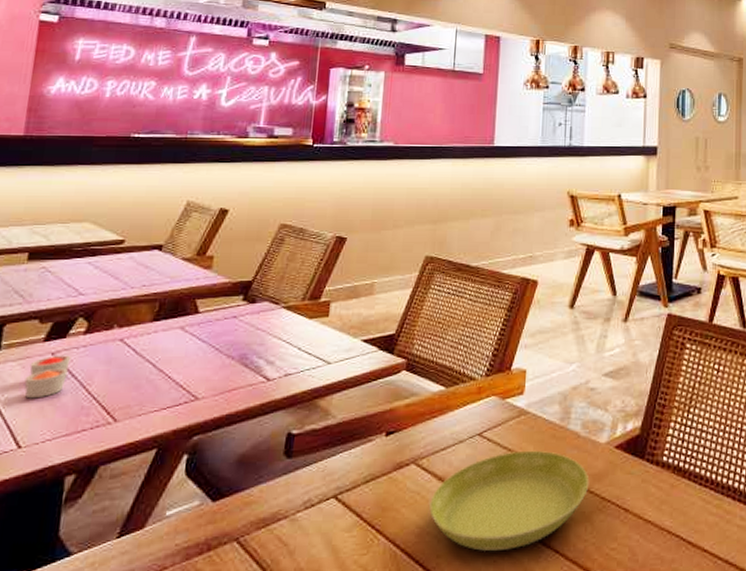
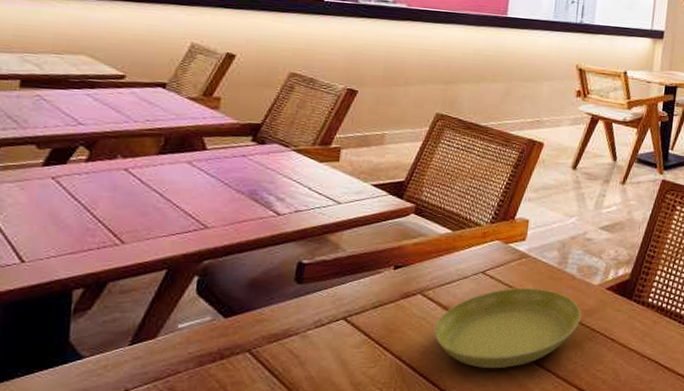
candle: present [24,355,71,399] -> none [24,179,73,219]

